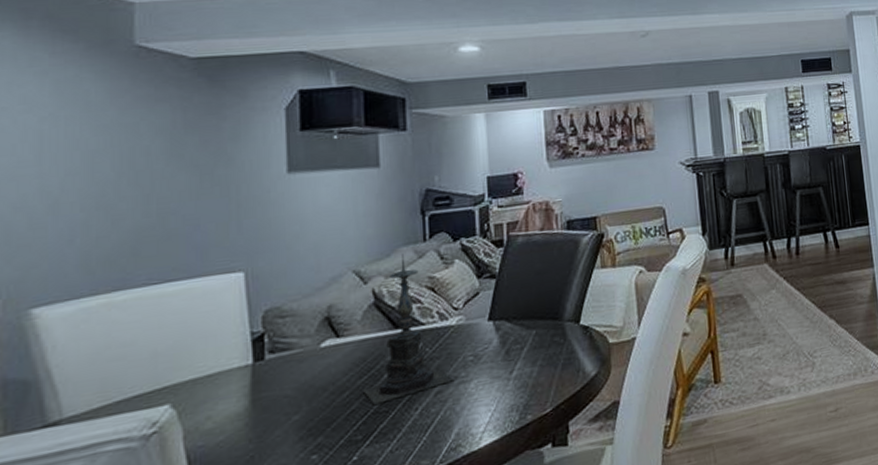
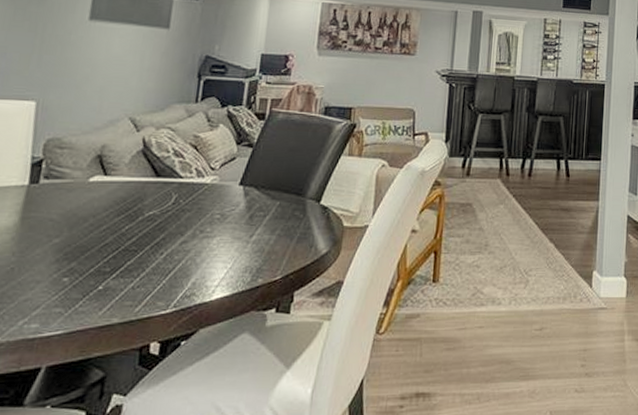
candle holder: present [363,254,455,405] -> none [118,110,200,242]

